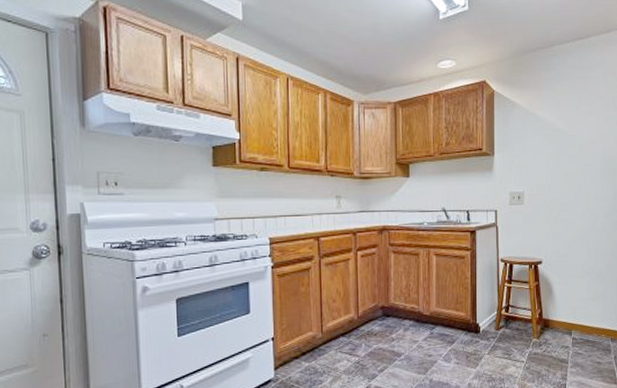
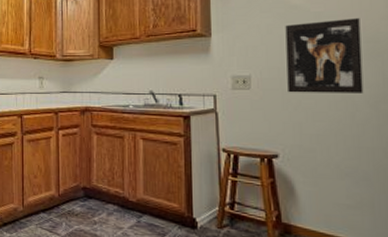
wall art: none [551,142,602,207] -> present [285,18,364,93]

